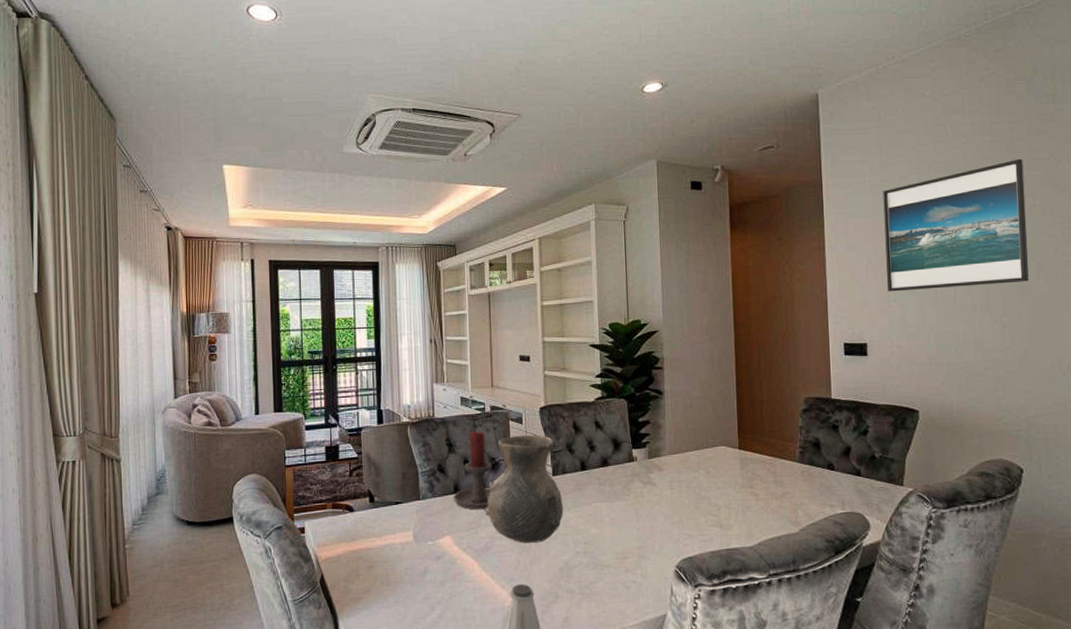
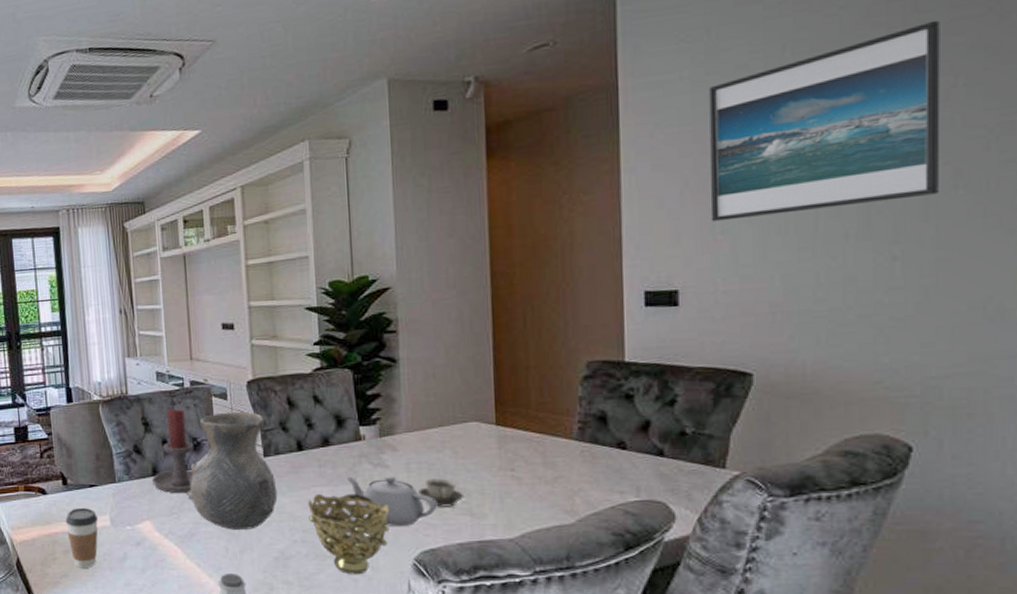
coffee cup: none [370,523,402,583] -> present [65,507,99,568]
decorative bowl: none [589,508,656,582] -> present [308,493,390,575]
teapot: none [620,493,694,537] -> present [345,476,437,526]
cup: none [679,495,715,520] -> present [418,478,465,507]

